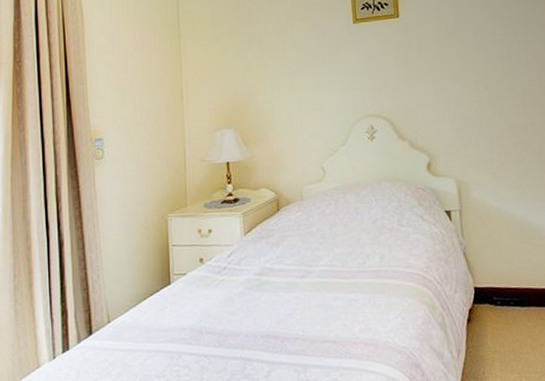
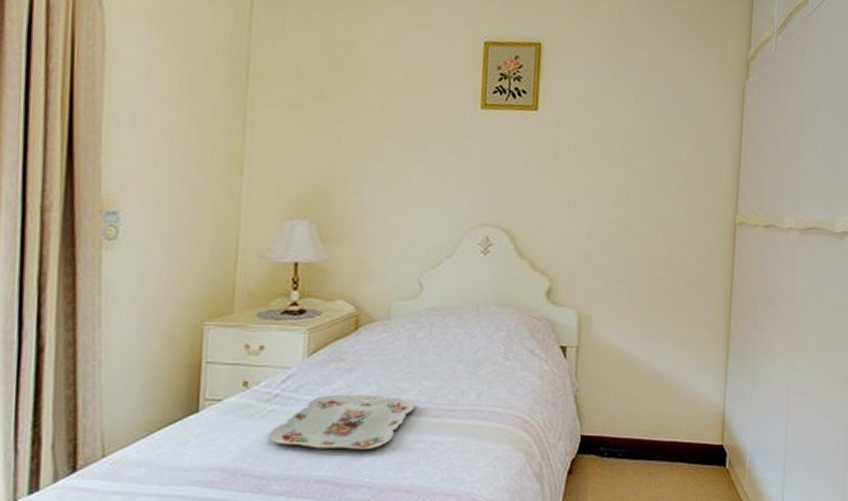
serving tray: none [222,262,332,309] -> present [269,394,415,449]

